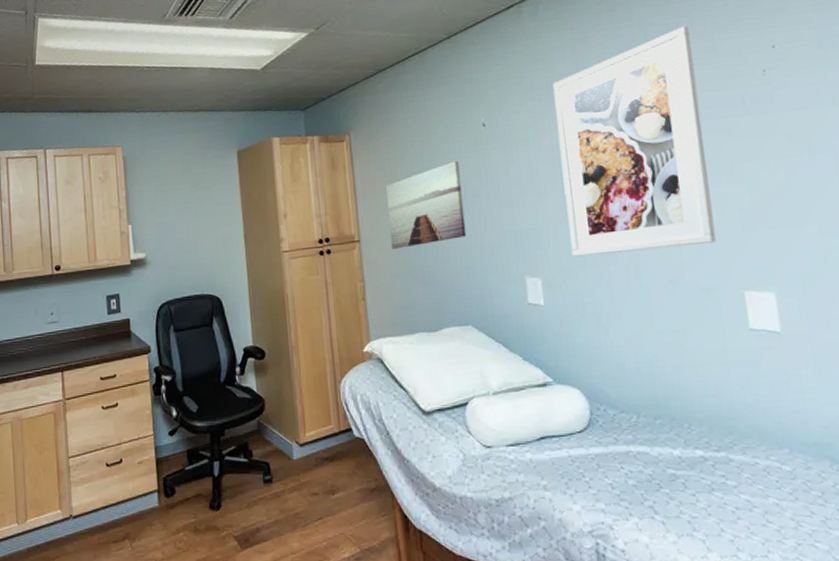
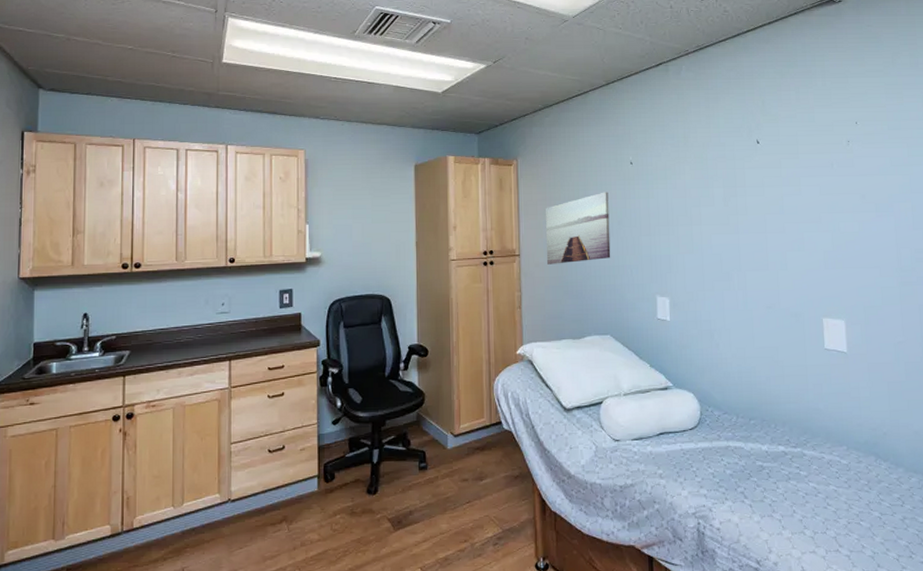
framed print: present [553,26,716,258] -> none [689,98,805,282]

